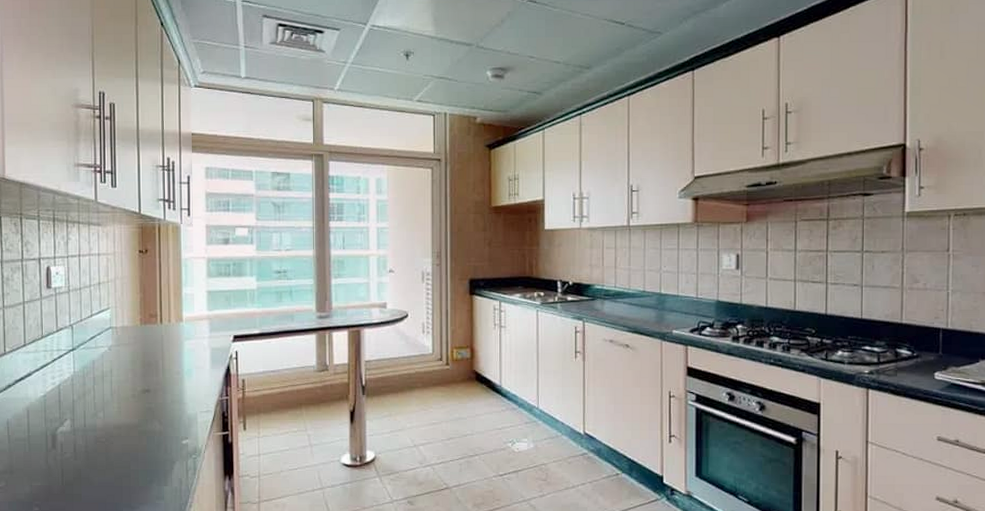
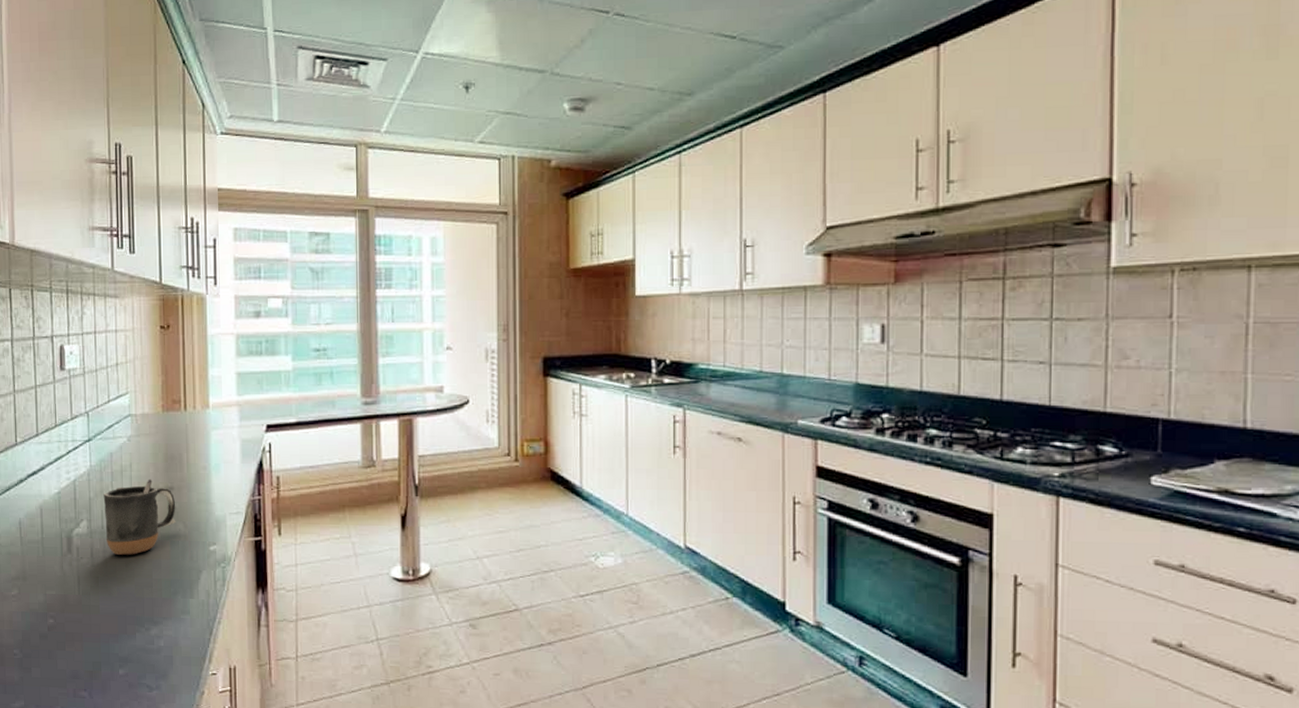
mug: none [86,382,152,449] -> present [103,478,176,555]

